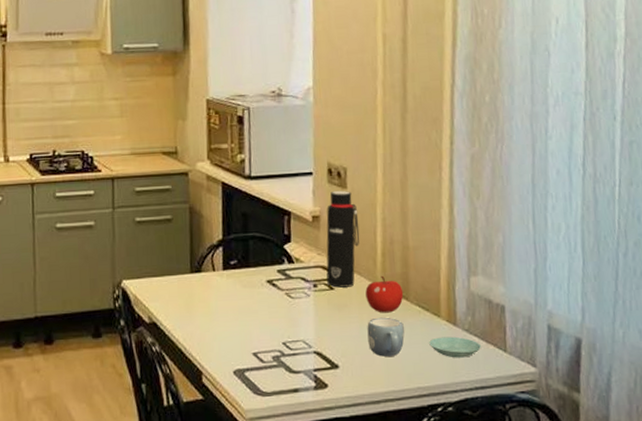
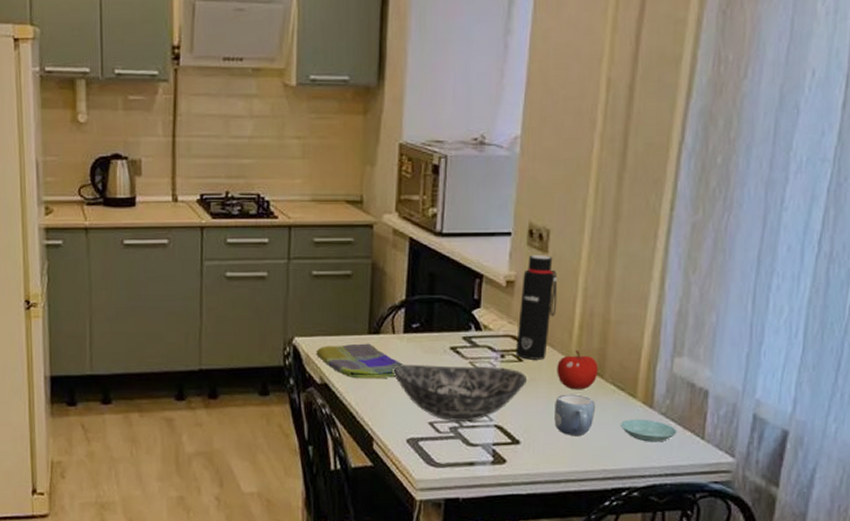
dish towel: none [143,282,225,316] -> present [316,343,404,379]
bowl: none [215,296,339,351] -> present [393,365,527,421]

